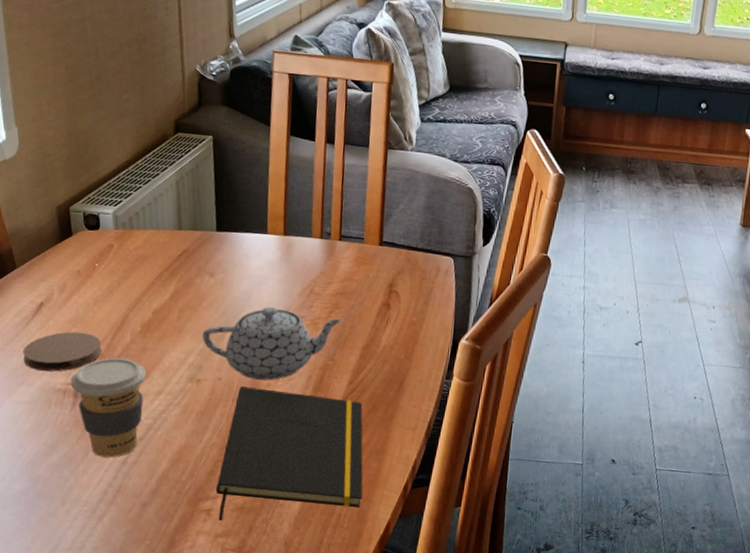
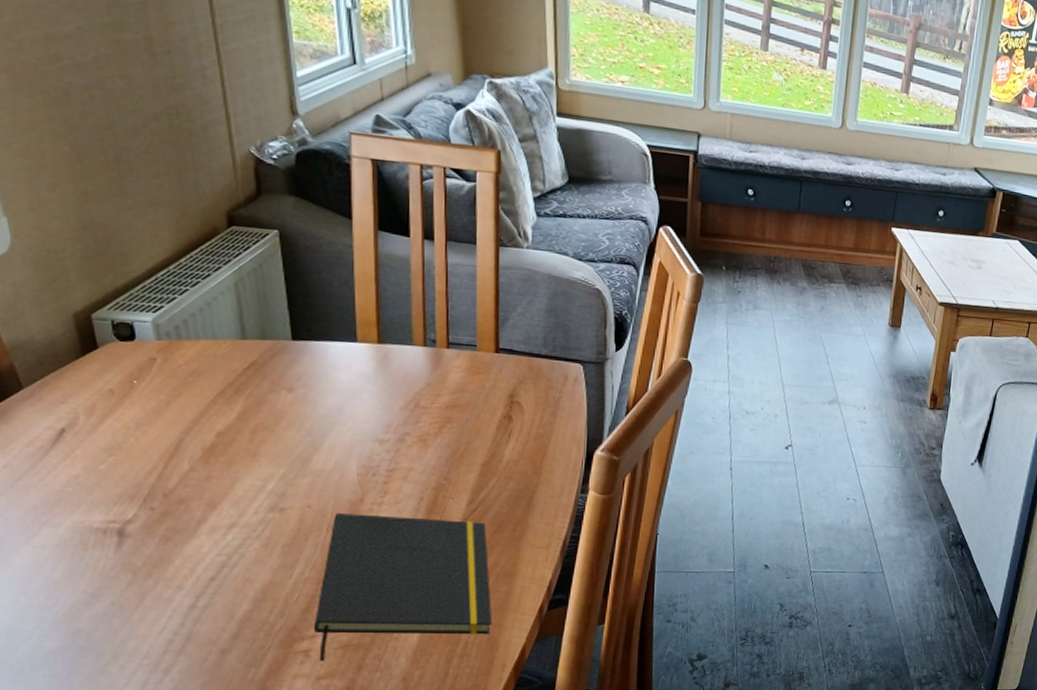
coaster: present [22,331,102,372] -> none [42,461,152,509]
coffee cup: present [70,357,147,458] -> none [112,489,214,603]
teapot: present [202,306,344,381] -> none [283,423,458,505]

